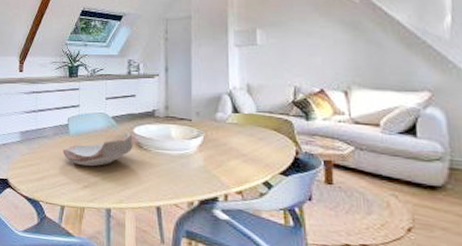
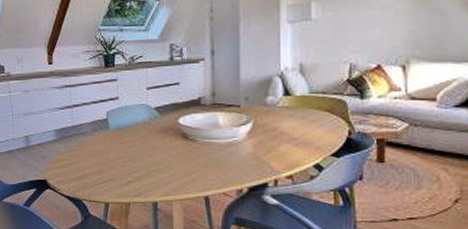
bowl: present [62,131,133,167] -> none [103,122,178,161]

